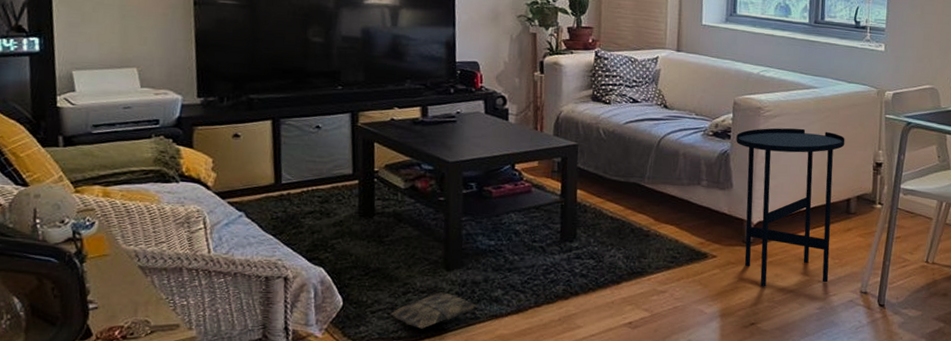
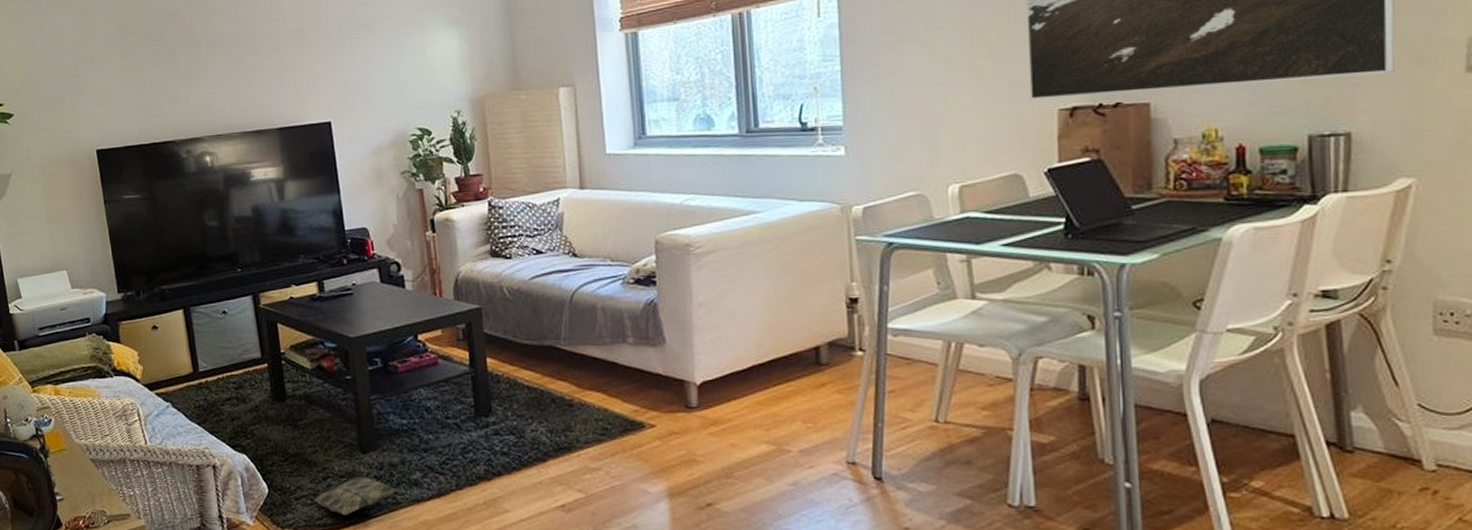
side table: present [736,128,845,287] -> none [663,264,804,460]

